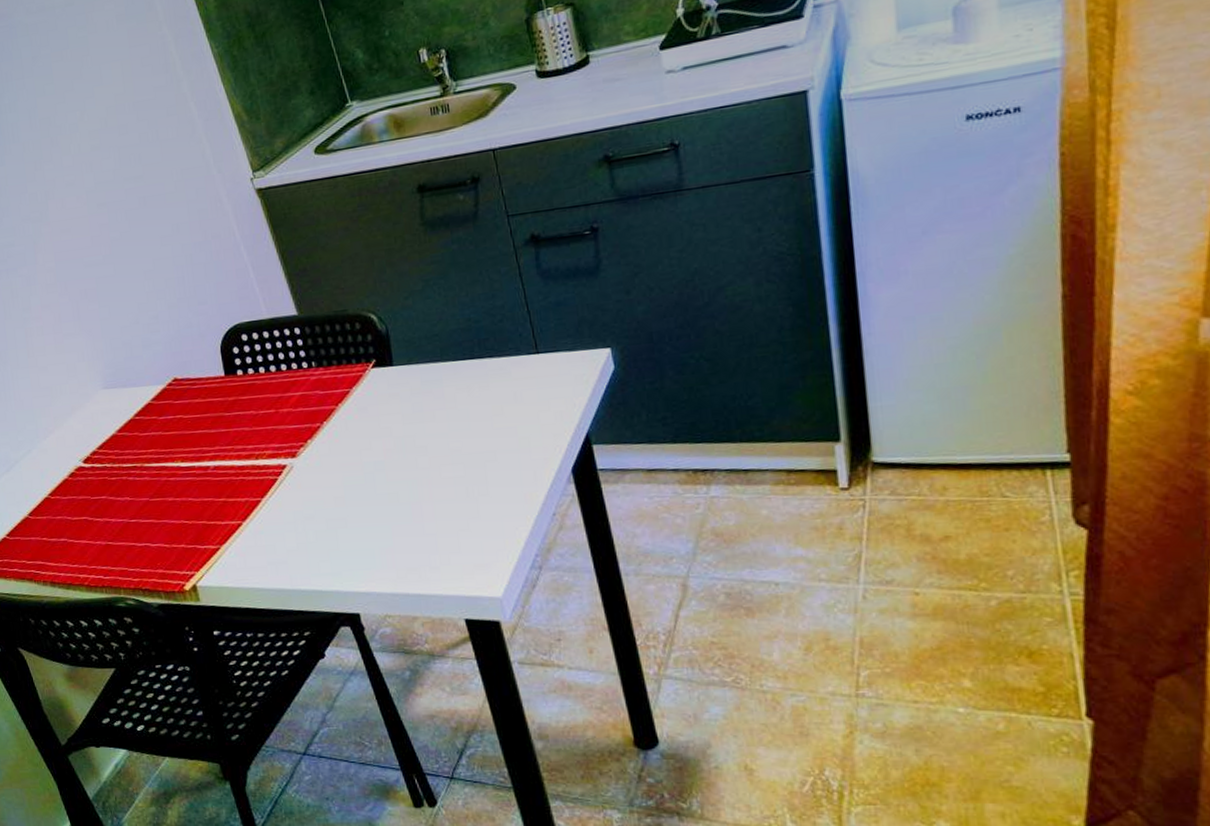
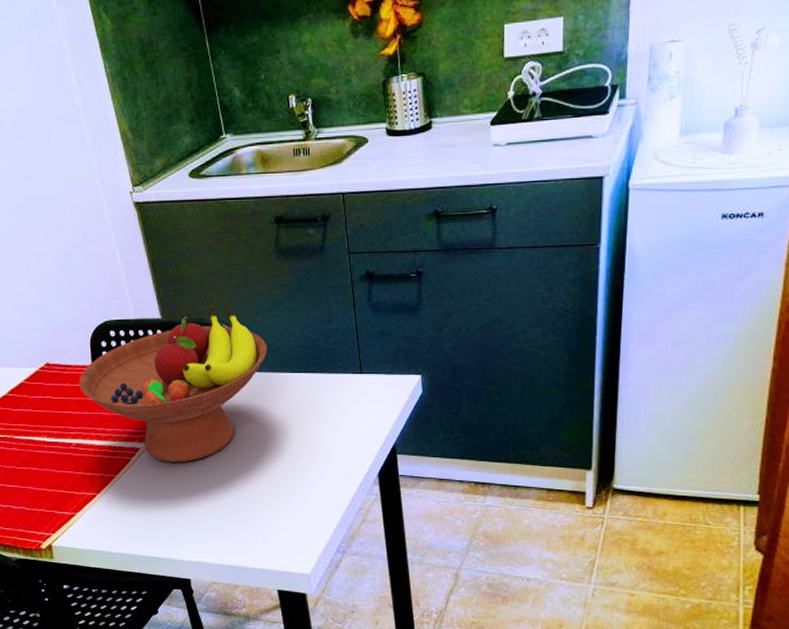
fruit bowl: none [211,290,423,479] -> present [79,304,267,463]

